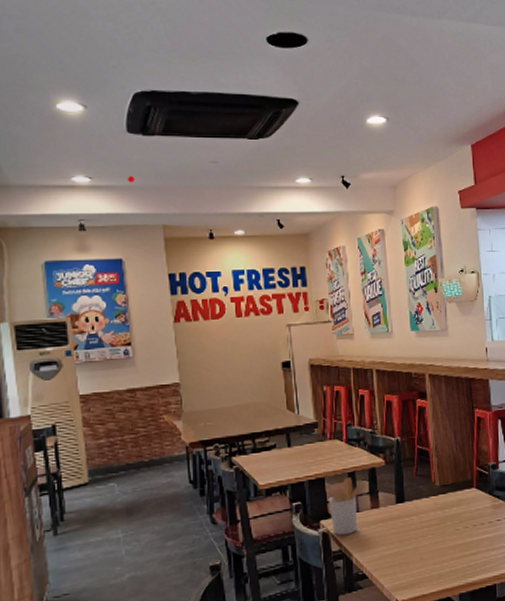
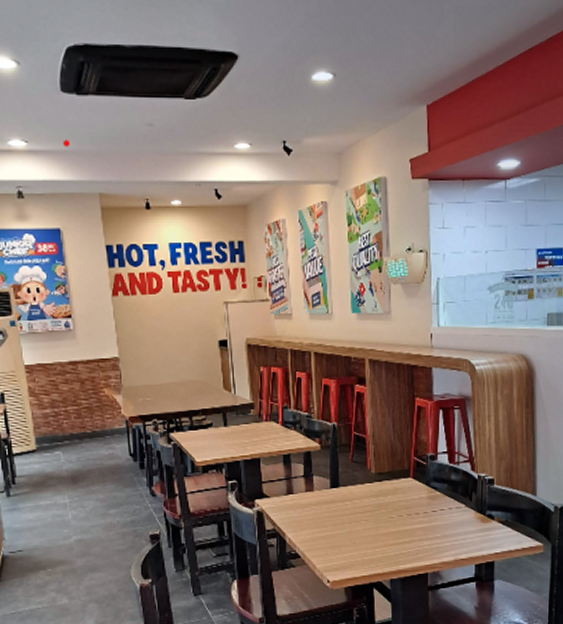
utensil holder: present [328,476,369,536] -> none [263,459,304,516]

